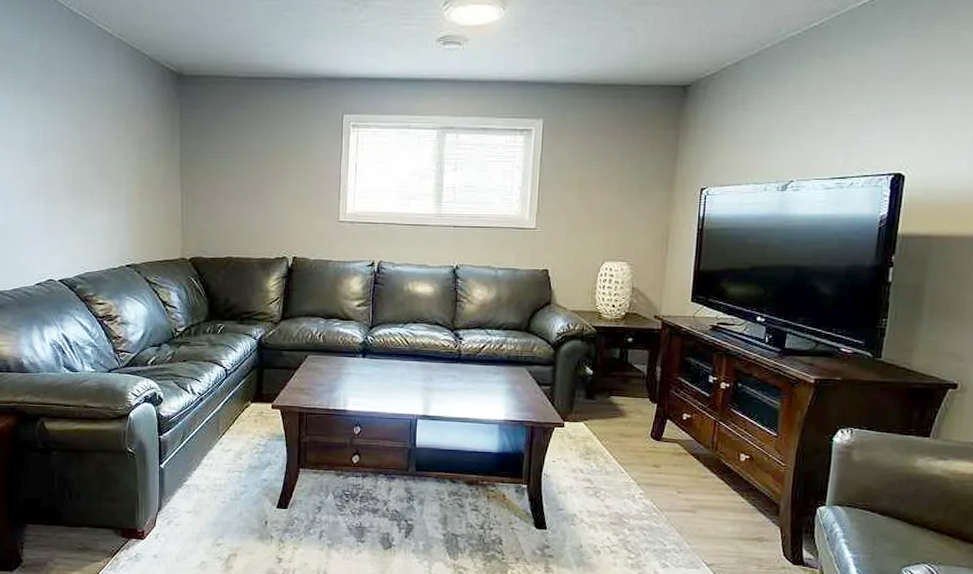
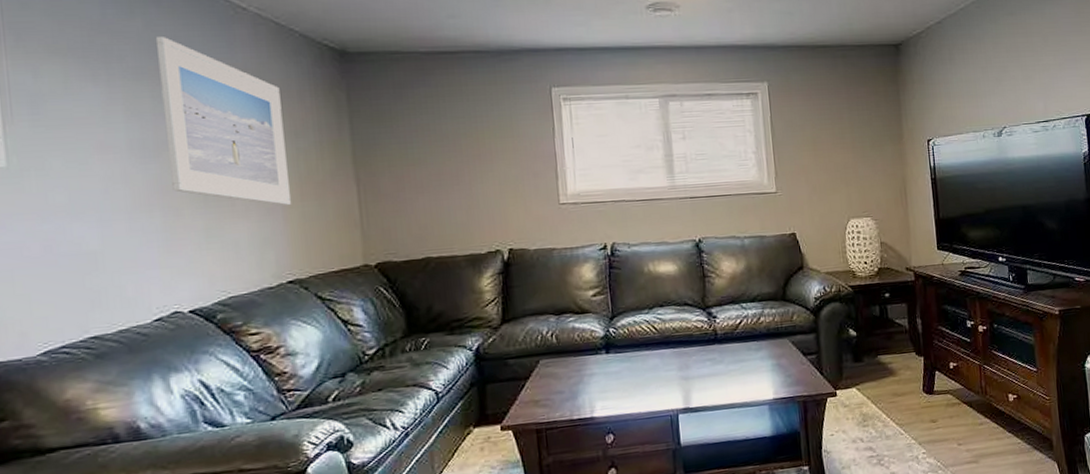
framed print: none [47,57,133,204] -> present [155,37,291,206]

